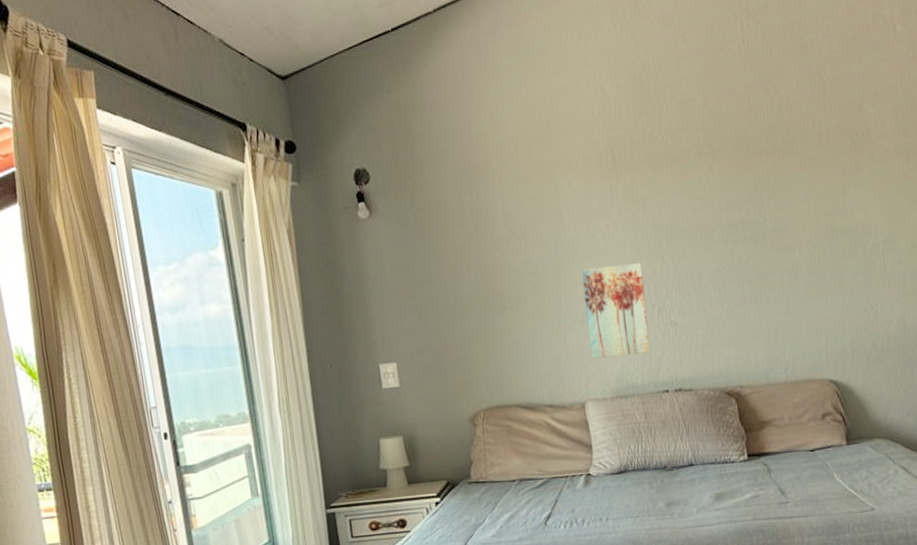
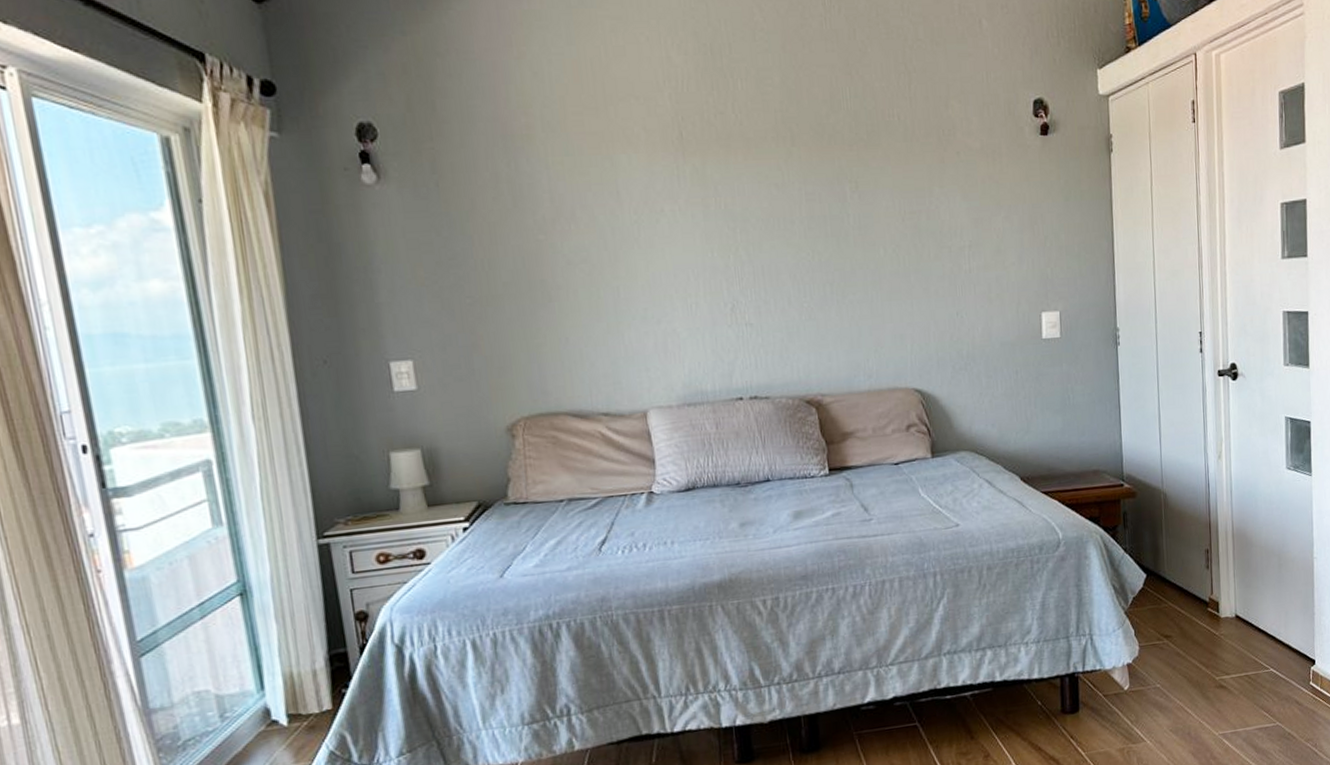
wall art: present [582,262,651,359] -> none [643,254,722,361]

